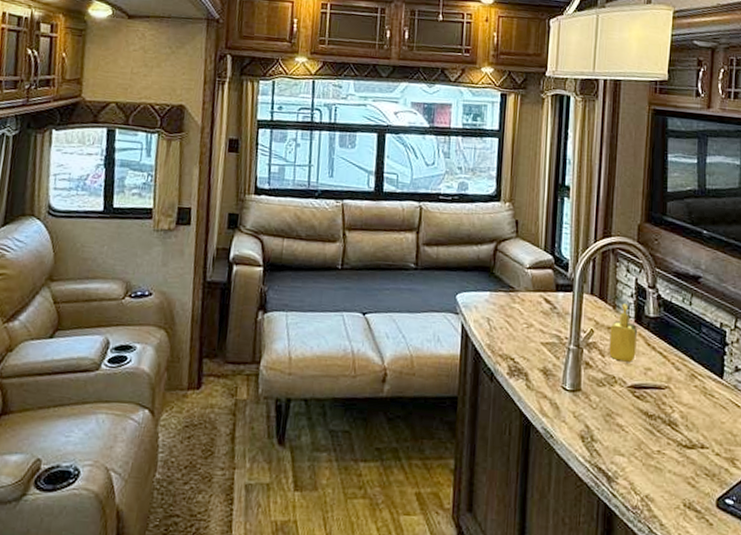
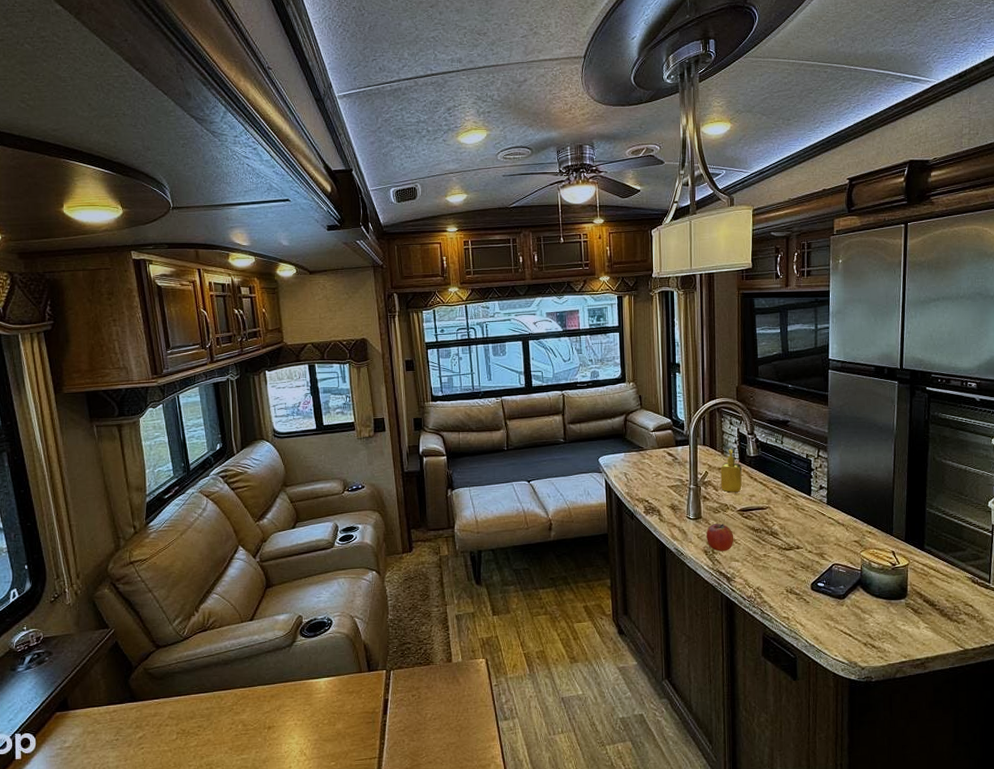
fruit: none [585,401,621,440] -> present [706,524,734,552]

